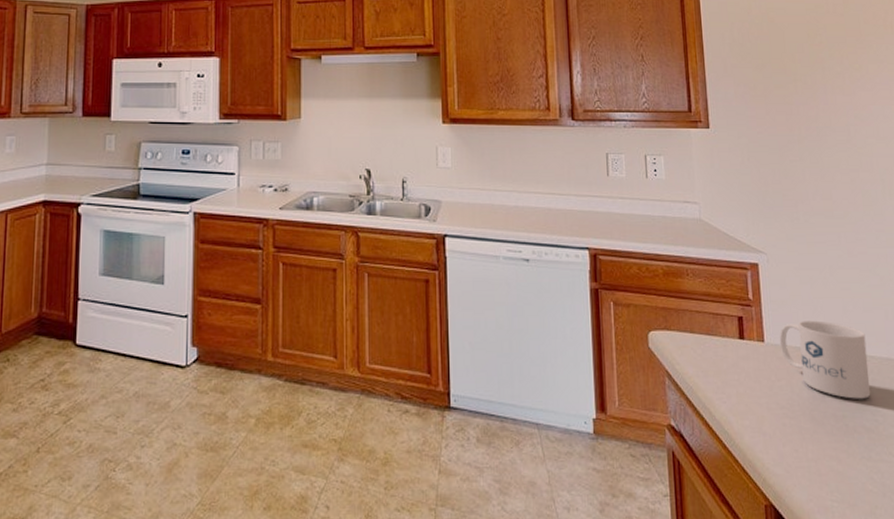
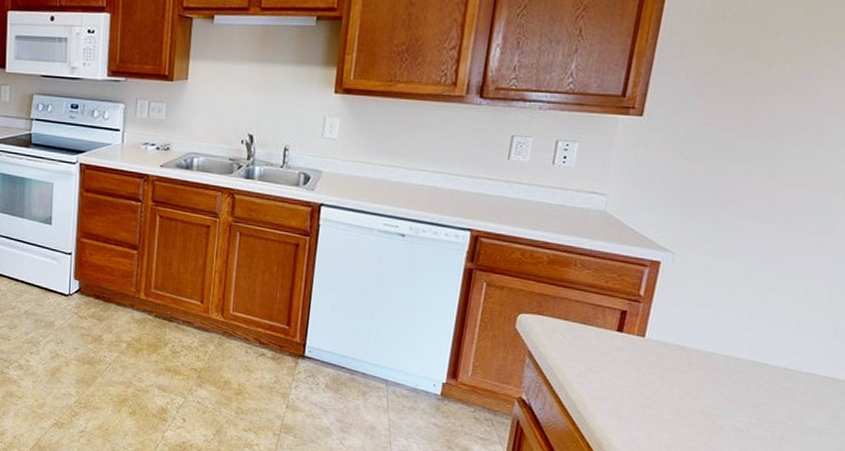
mug: present [779,320,871,399] -> none [661,322,766,402]

